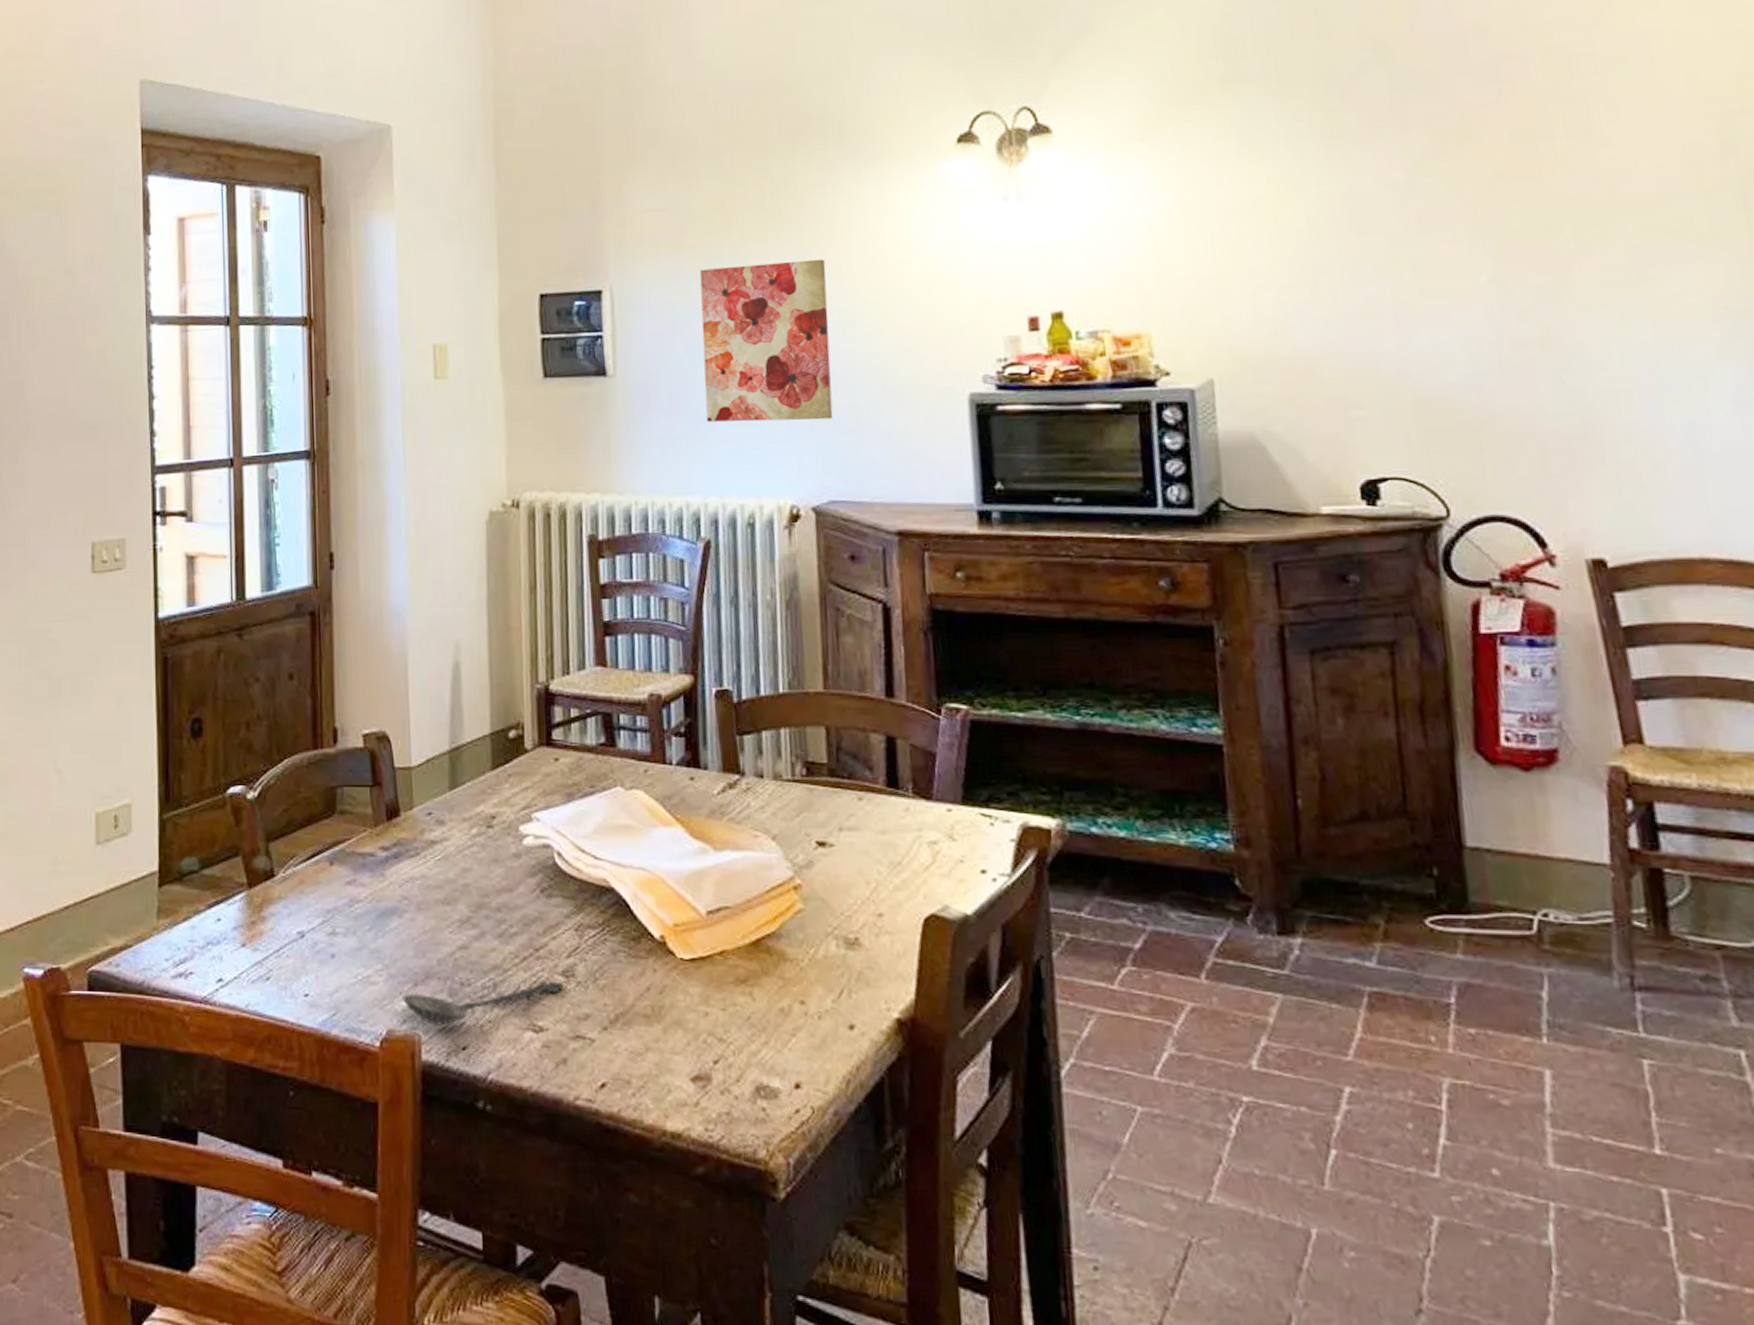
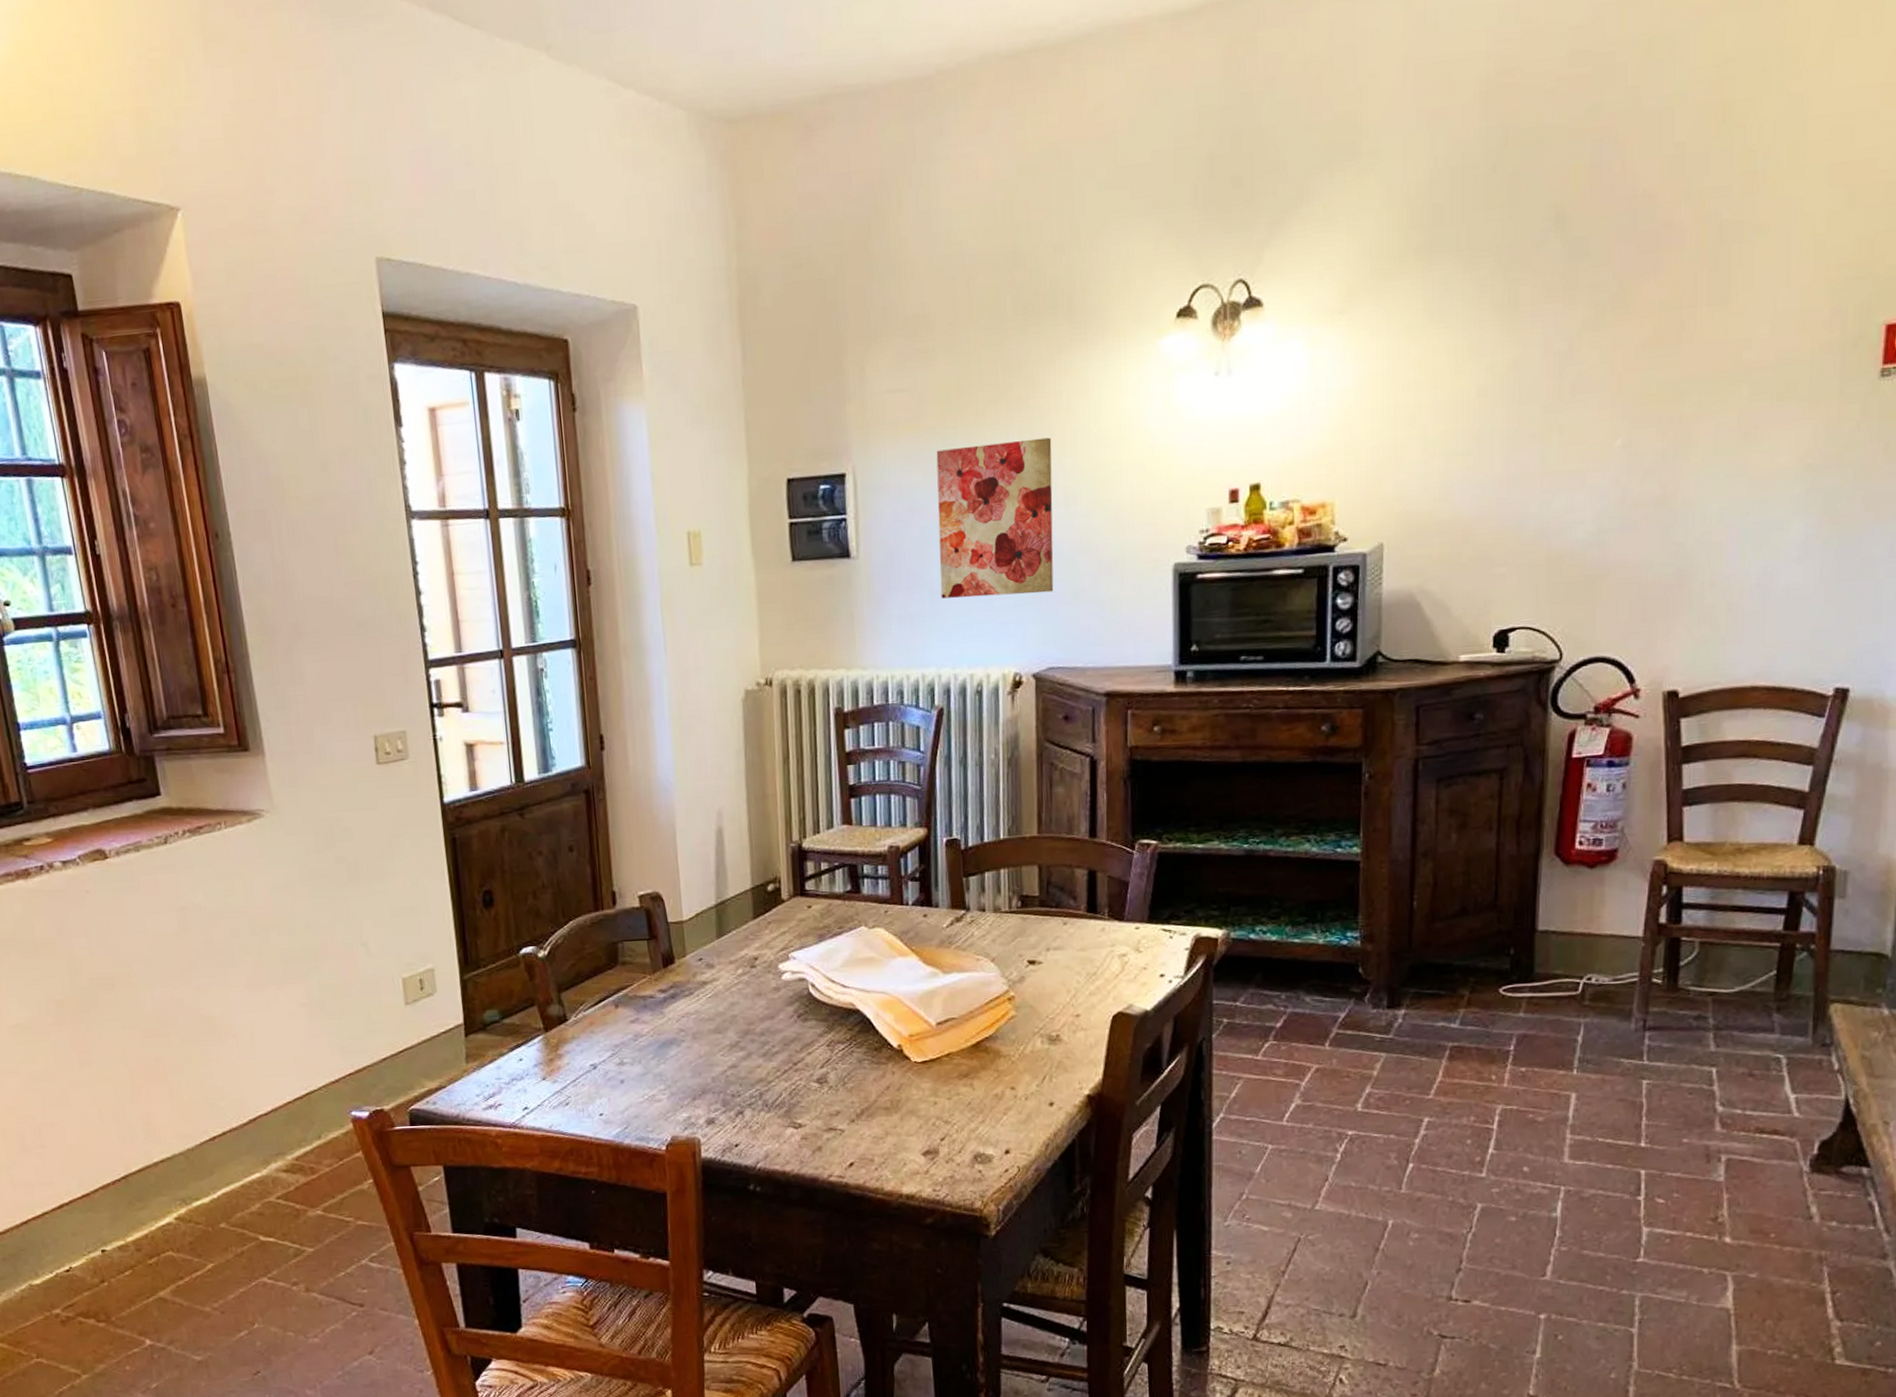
spoon: present [403,981,563,1025] -> none [683,1087,818,1130]

